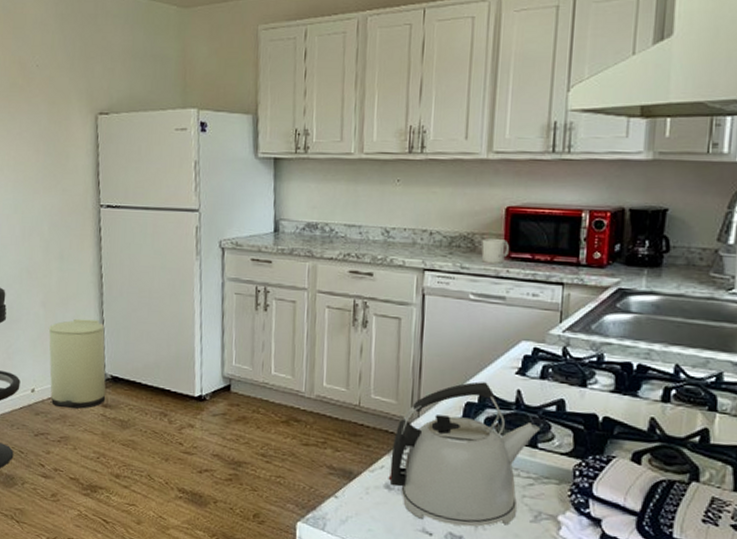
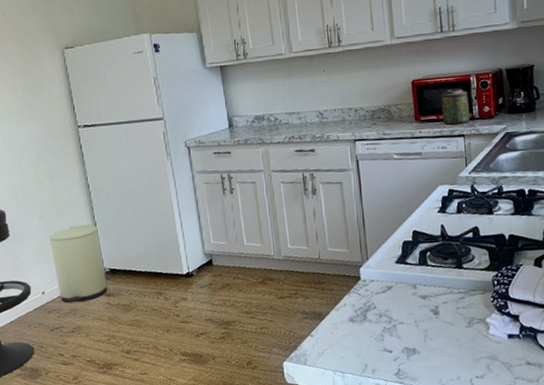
kettle: present [388,381,541,527] -> none [350,223,463,341]
mug: present [481,238,510,264] -> none [397,107,420,128]
canister: none [538,224,576,269] -> present [440,88,470,125]

